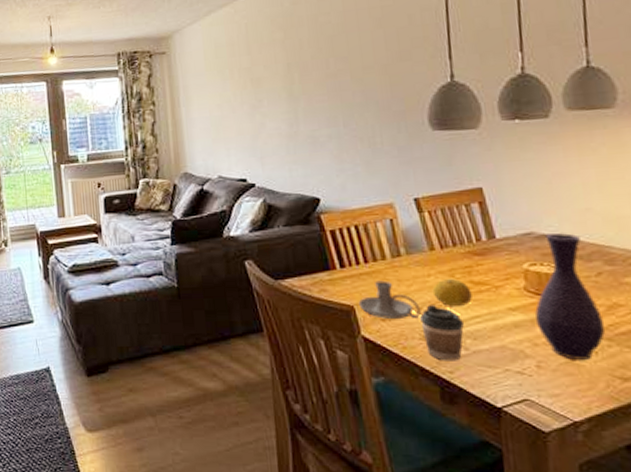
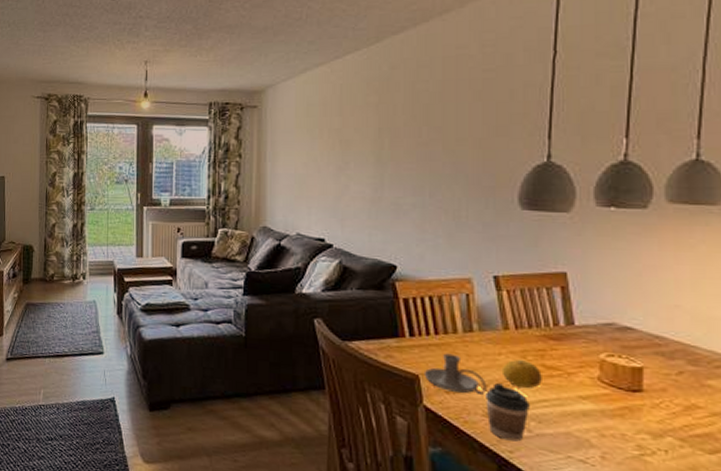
vase: present [535,232,605,360] -> none [605,325,678,457]

